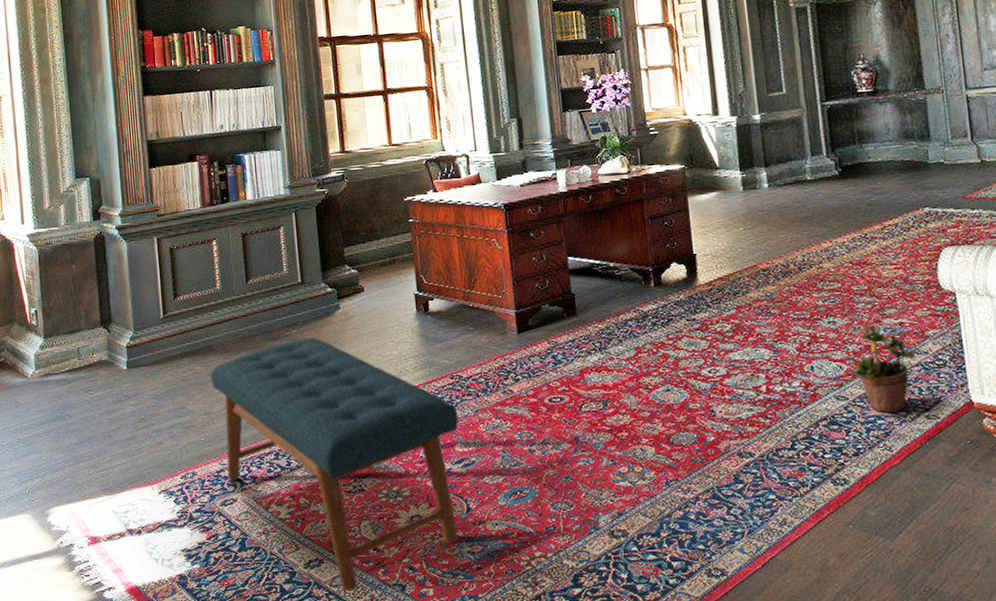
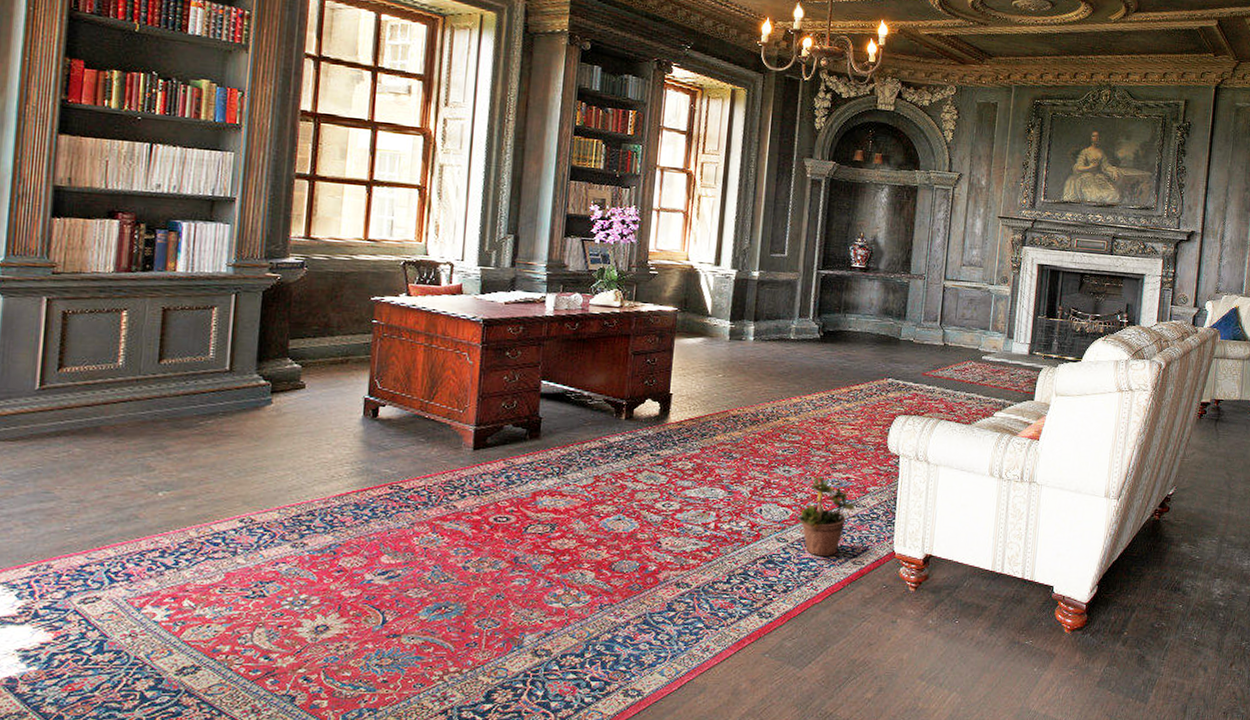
bench: present [210,337,459,591] -> none [91,430,391,701]

